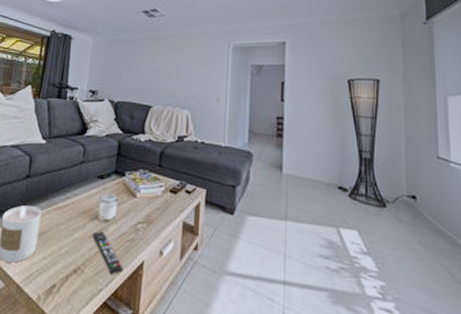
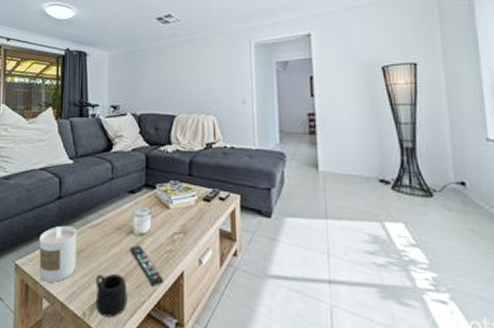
mug: none [51,257,86,304] -> present [95,274,128,318]

